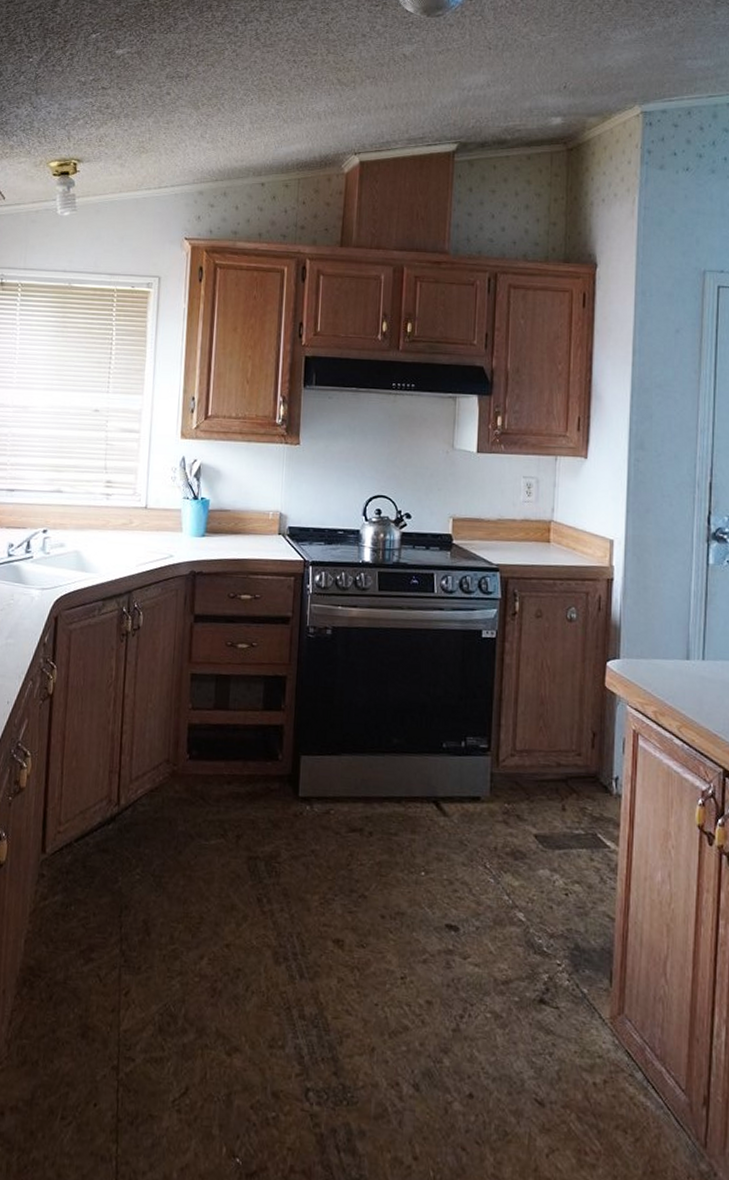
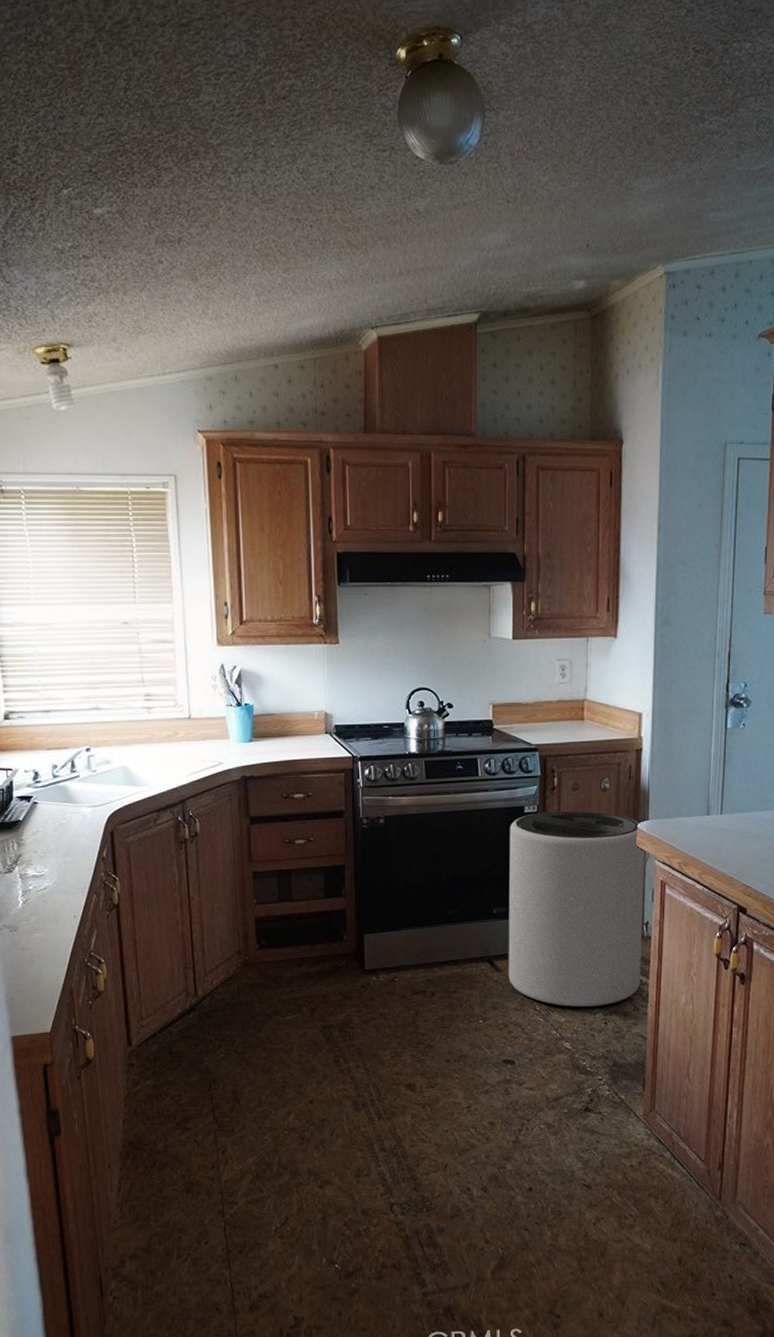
trash can: none [456,638,615,873] -> present [508,811,645,1007]

